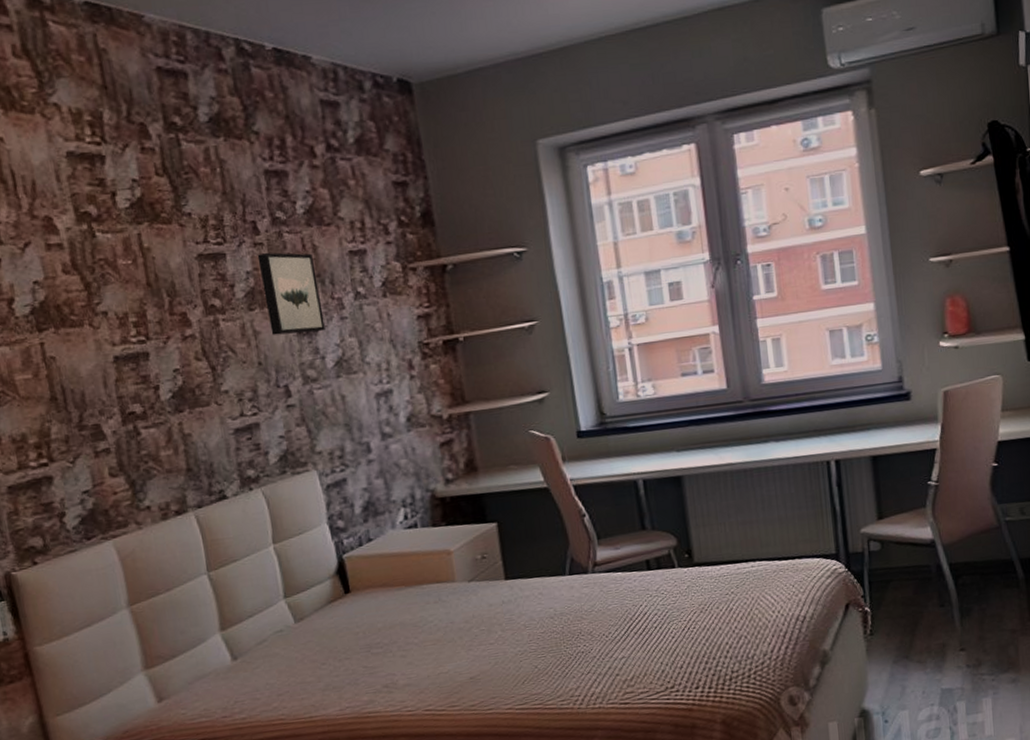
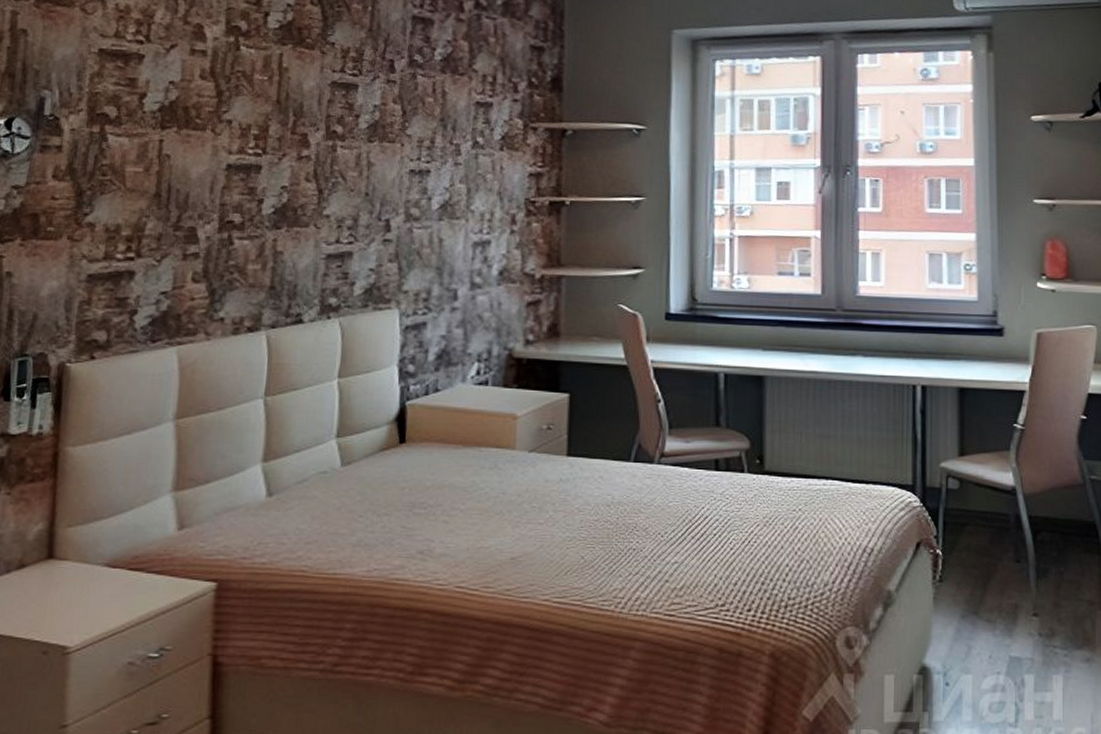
wall art: present [257,252,325,335] -> none [385,90,441,173]

